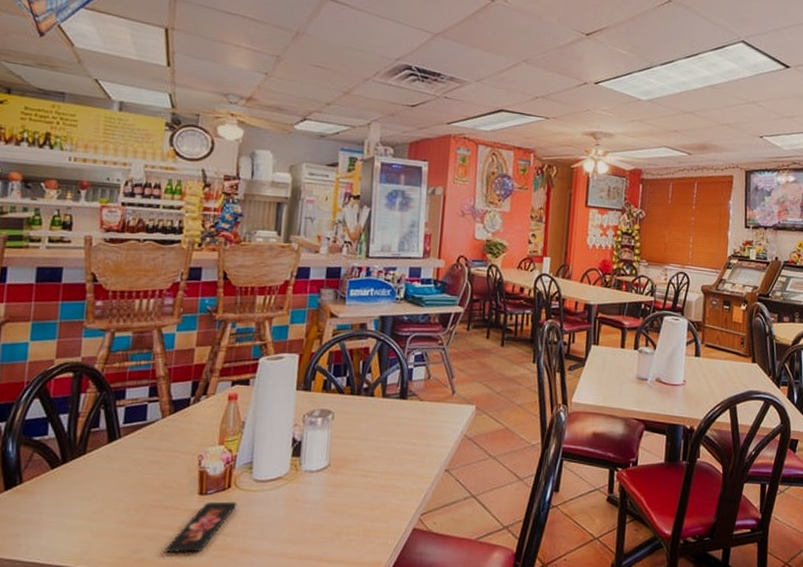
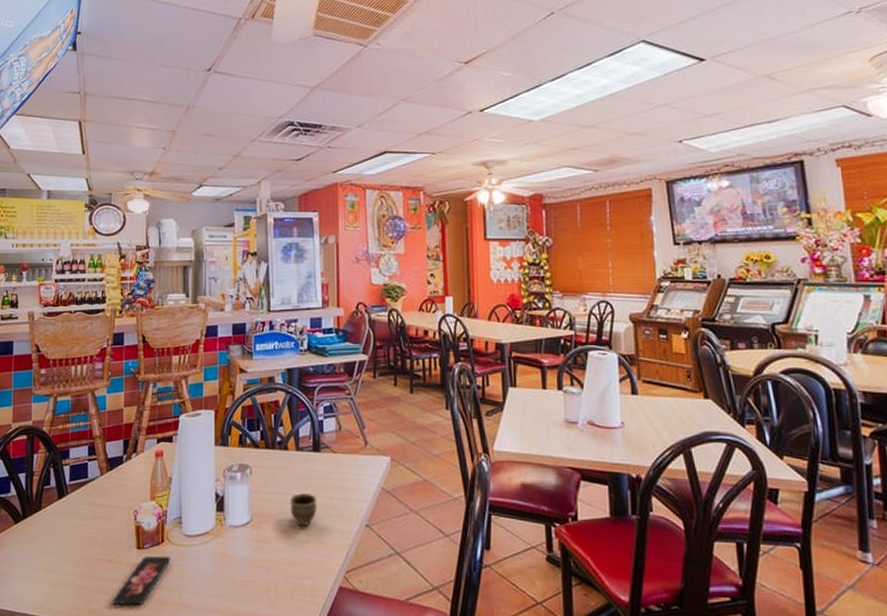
cup: none [371,439,399,472] -> present [290,493,317,527]

